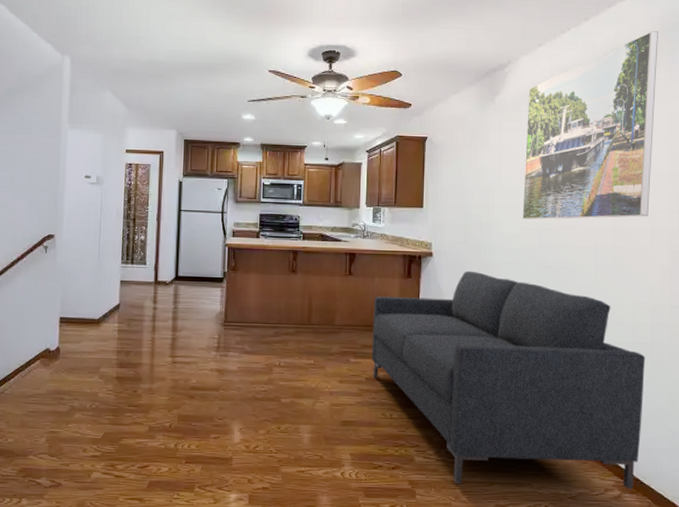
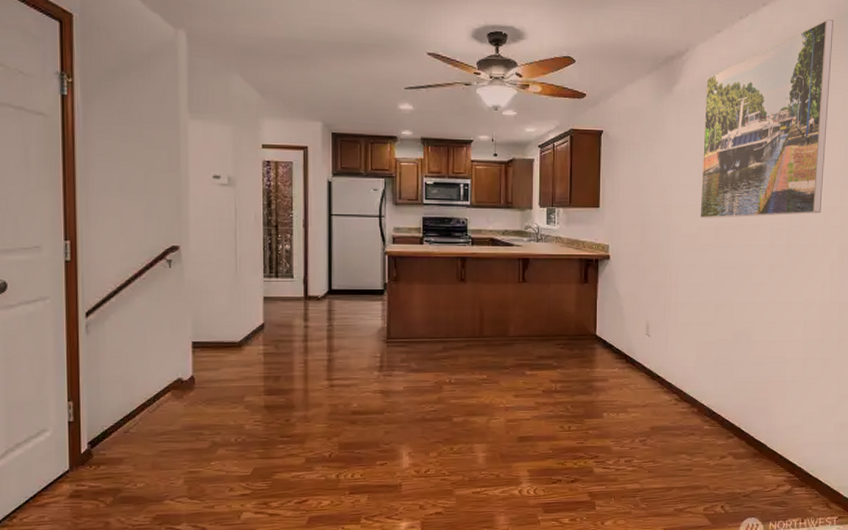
sofa: present [372,270,646,489] -> none [549,273,816,492]

